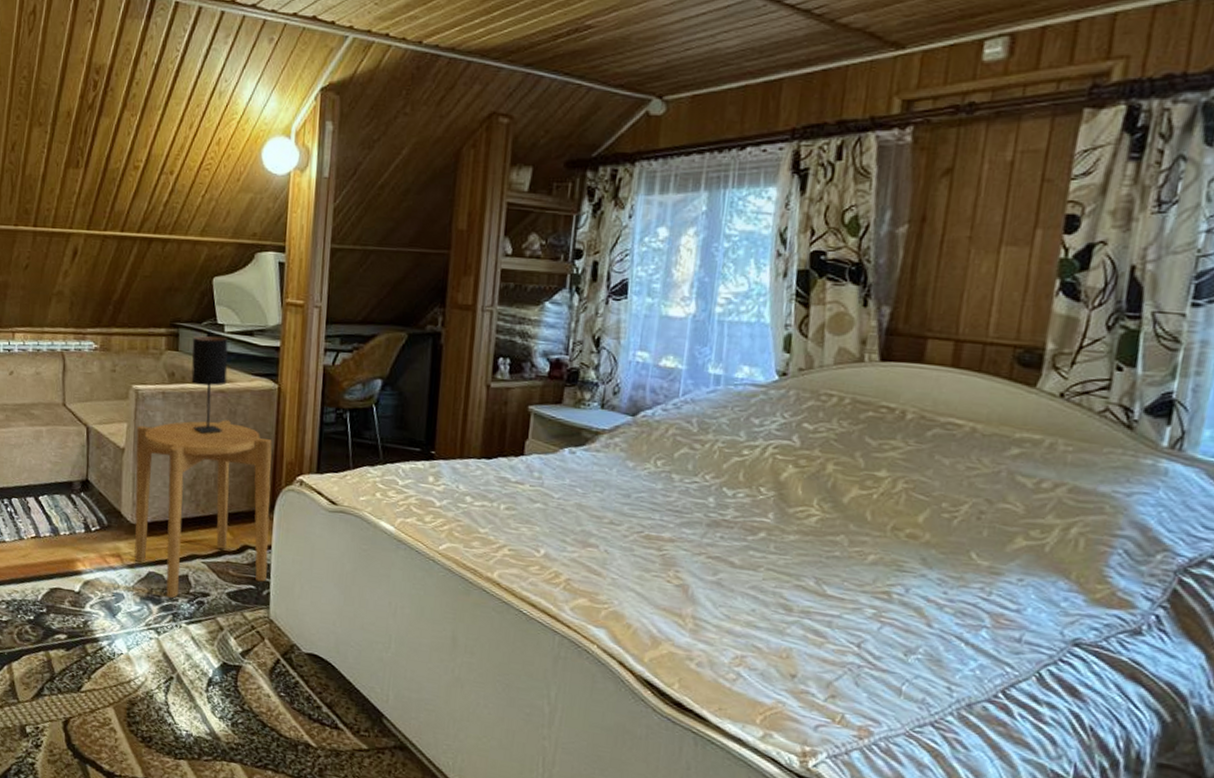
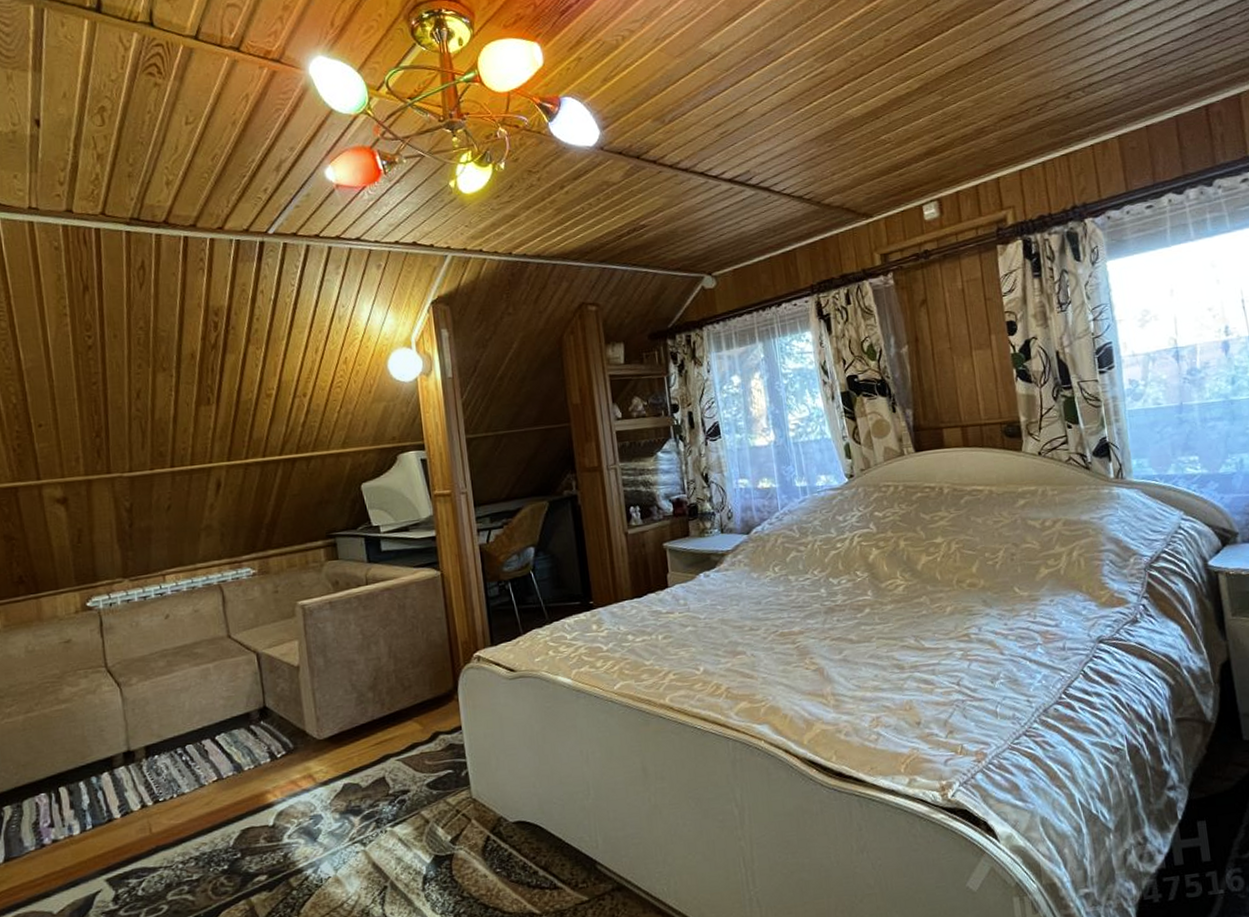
side table: present [134,420,272,599] -> none [308,615,462,806]
table lamp: present [191,336,228,434] -> none [350,537,396,634]

